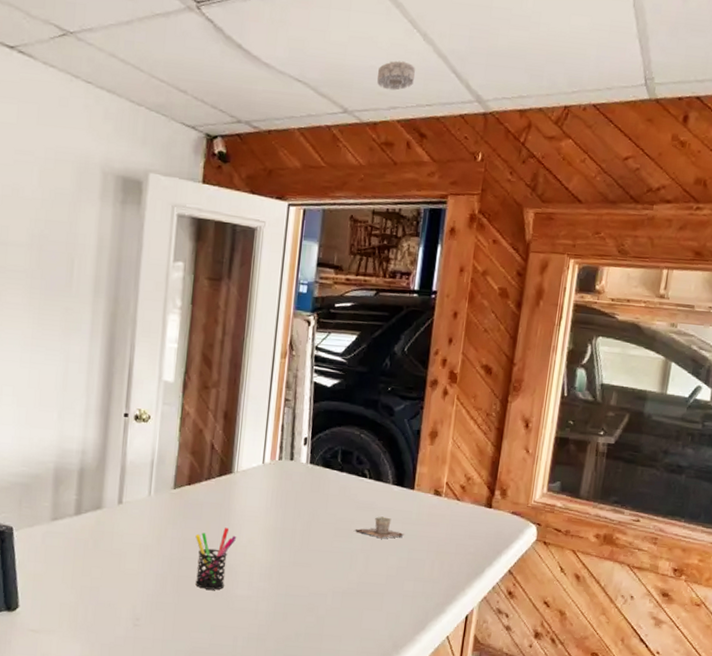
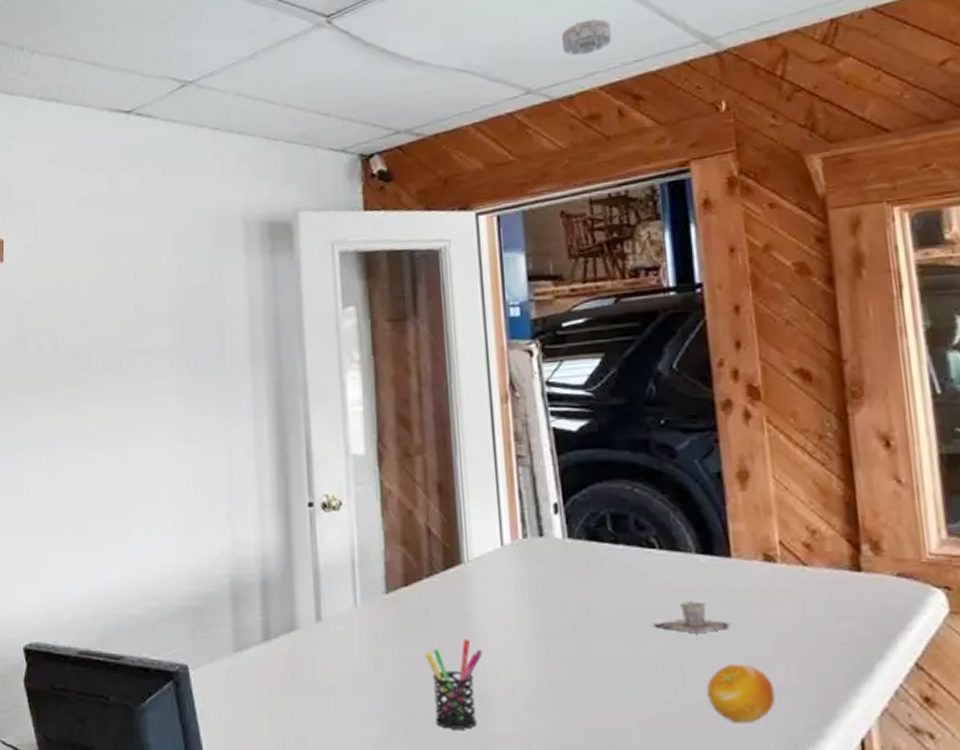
fruit: none [379,560,422,600] -> present [706,664,776,724]

